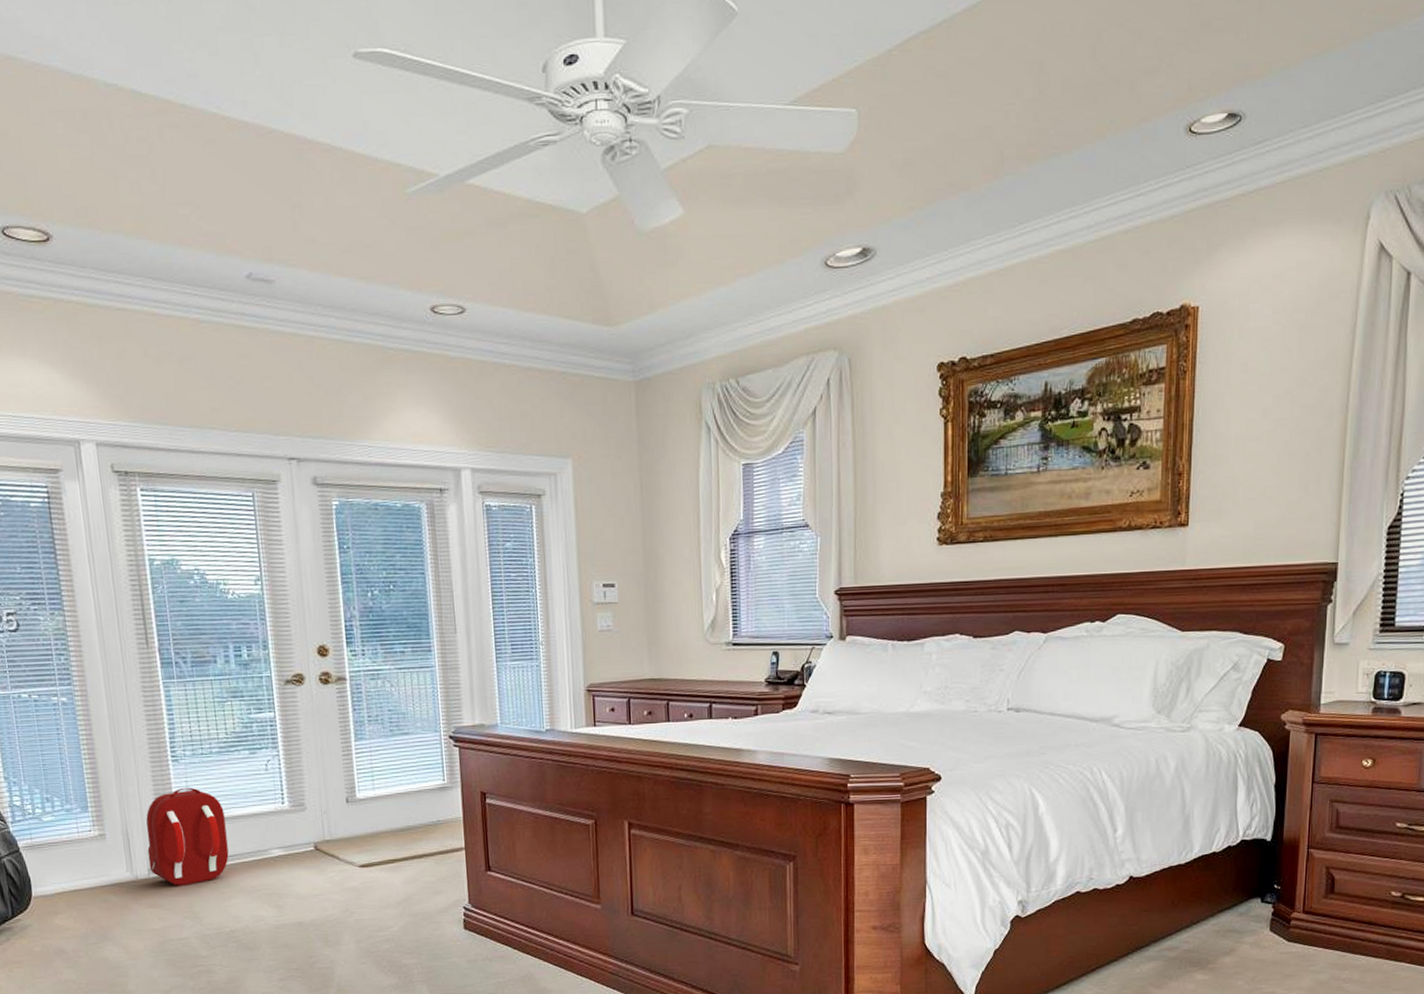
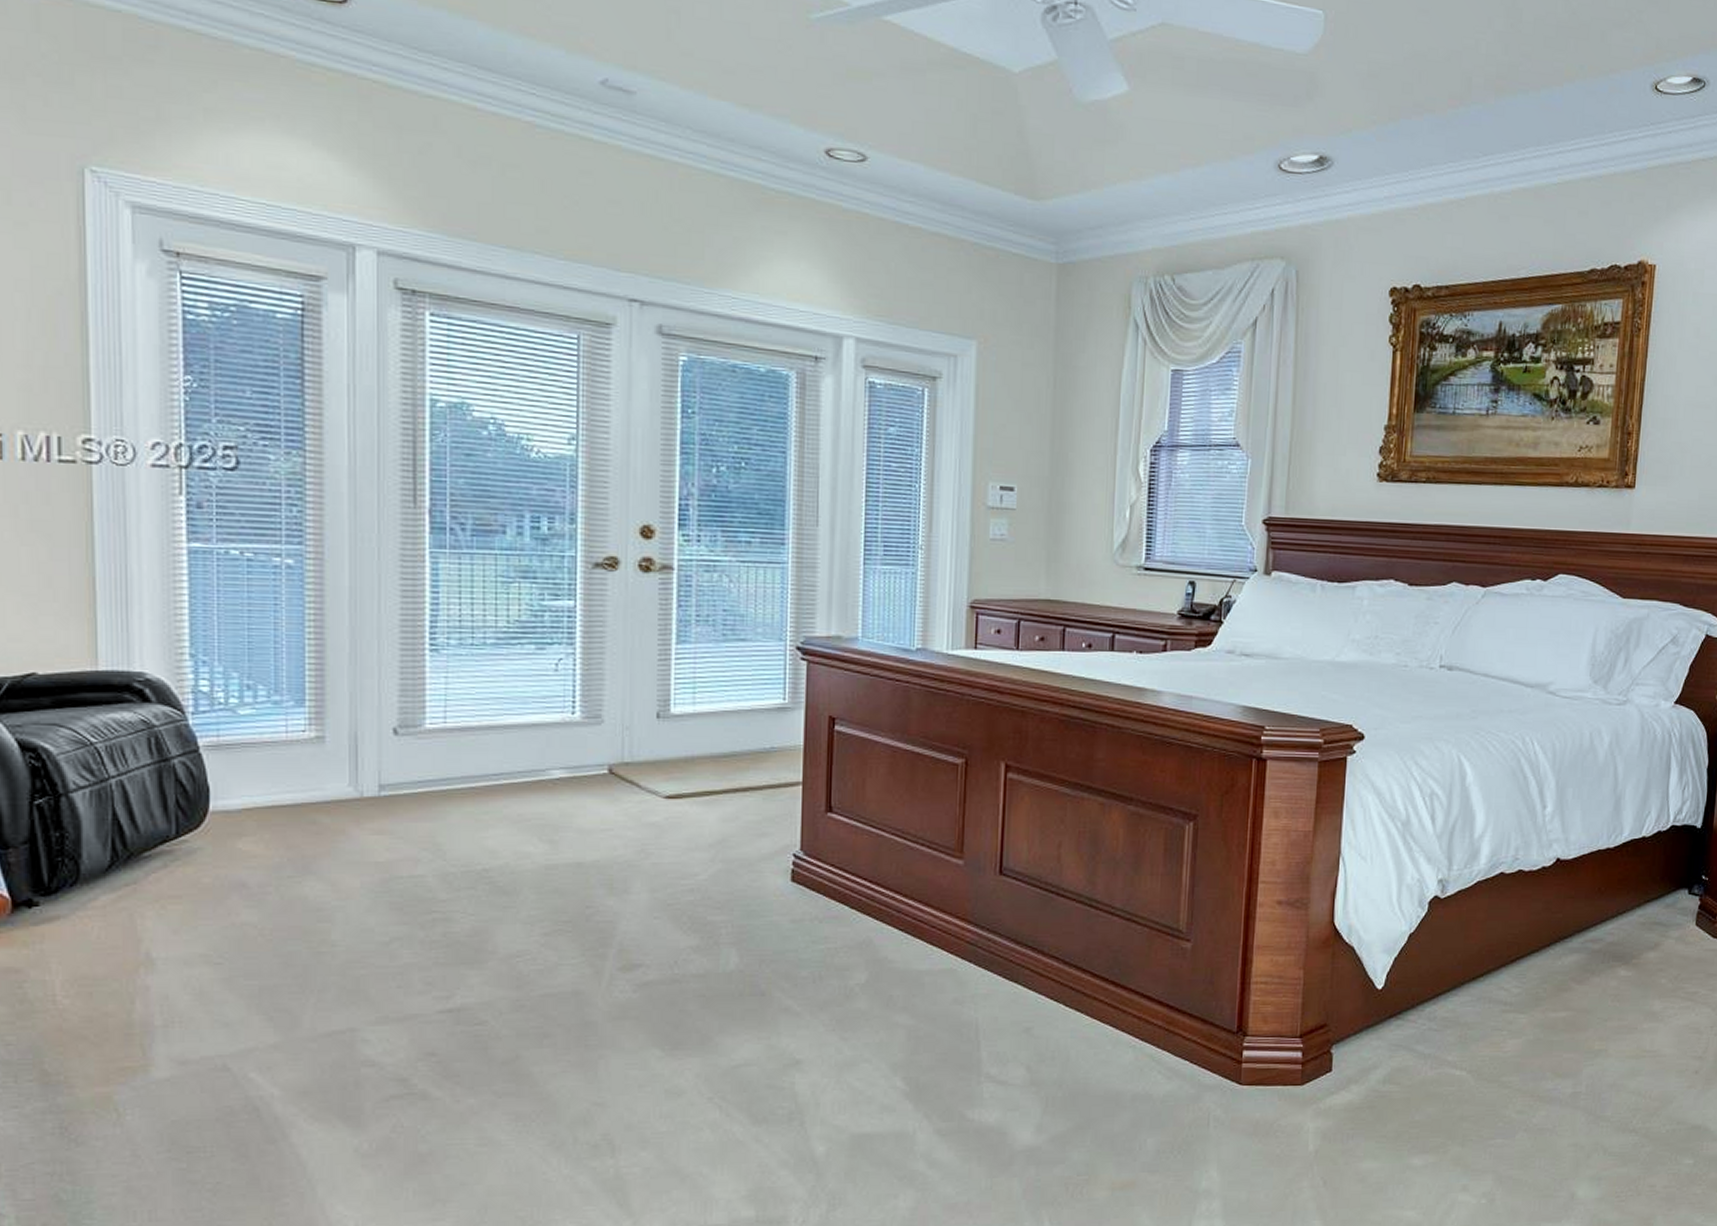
backpack: present [146,787,229,886] -> none [381,684,493,809]

